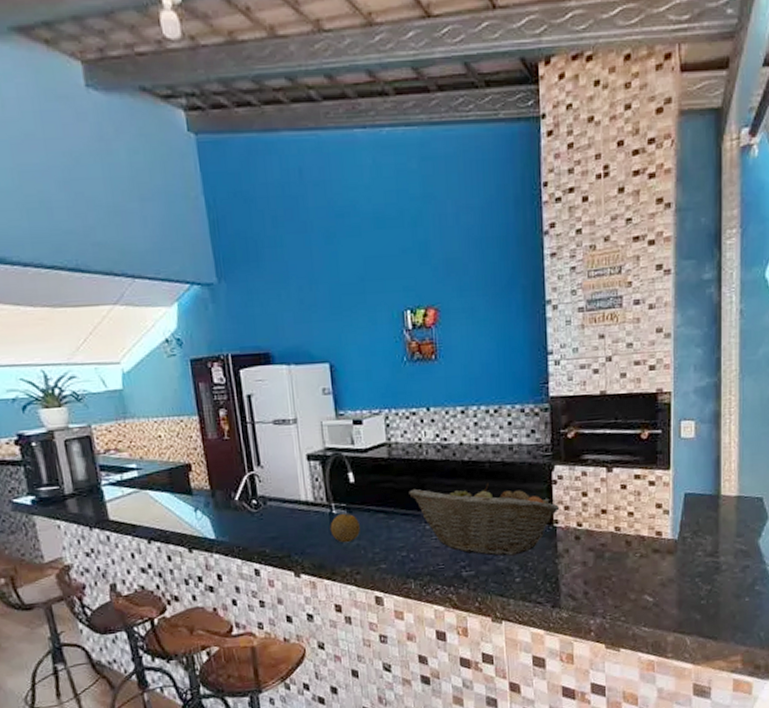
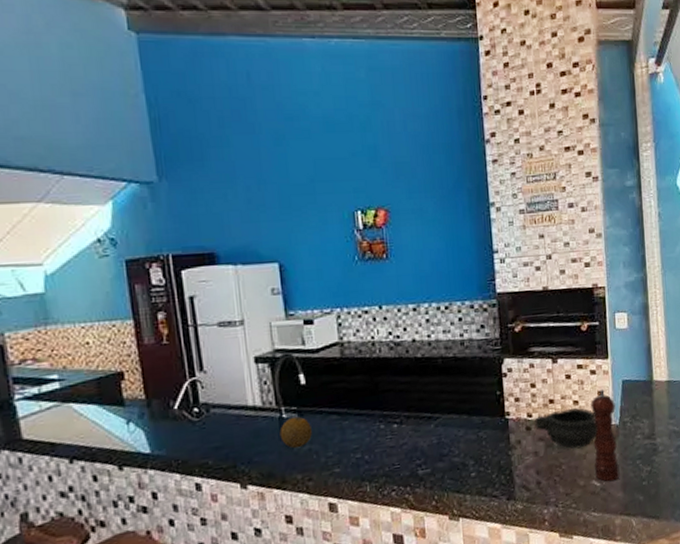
fruit basket: present [409,482,560,556] -> none [362,378,511,452]
bowl: none [585,519,653,562] -> present [535,407,598,449]
pepper mill: none [647,501,676,598] -> present [591,388,620,482]

